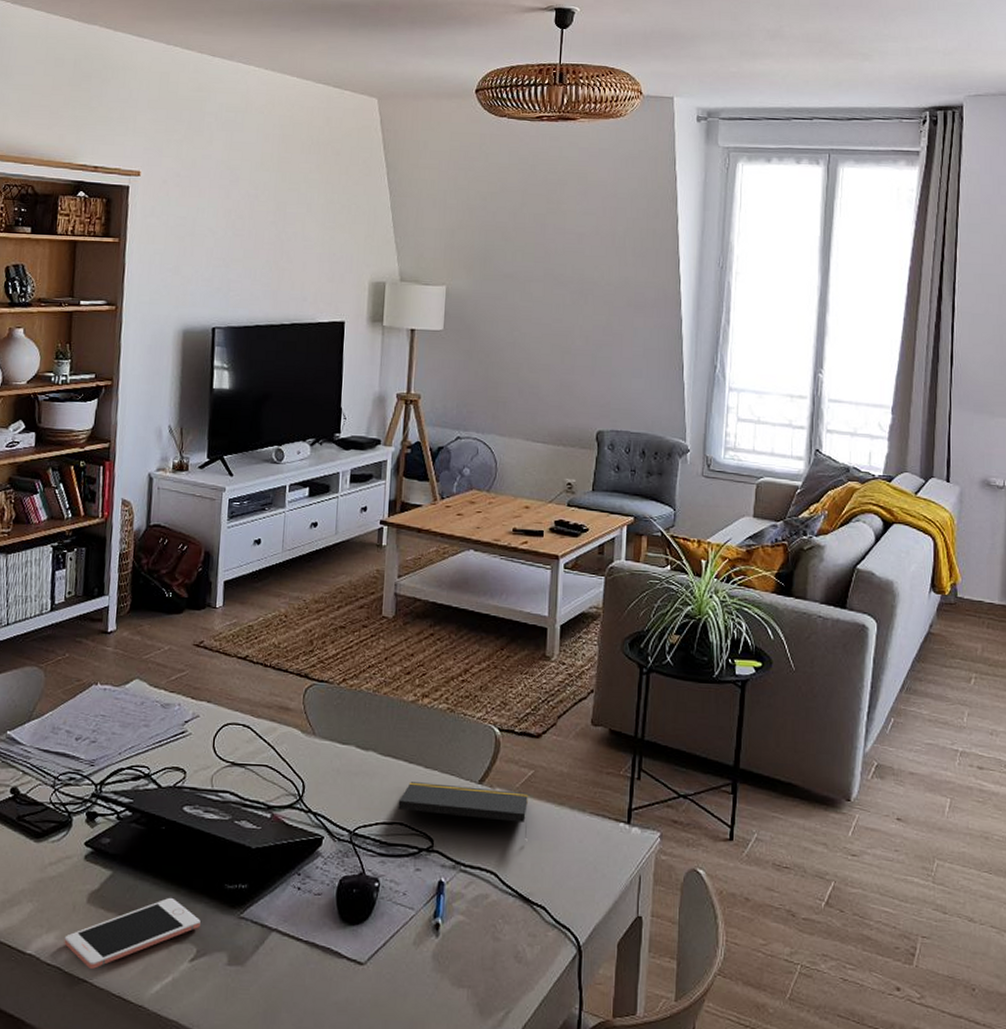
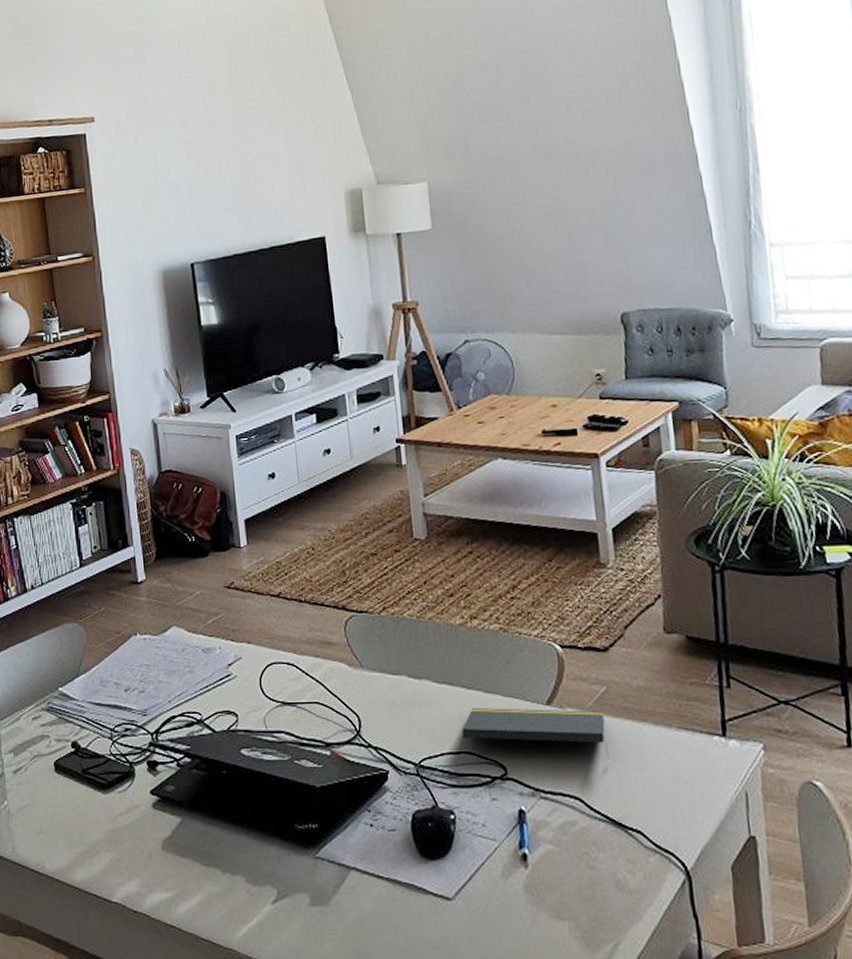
cell phone: present [64,897,201,969] -> none [146,840,277,914]

